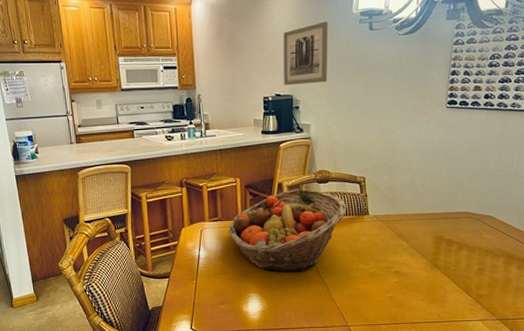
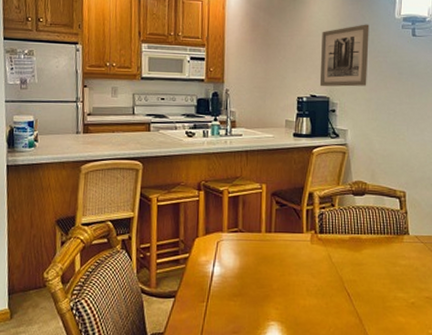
fruit basket: present [228,189,346,272] -> none [249,200,384,298]

